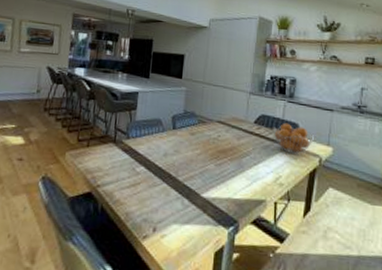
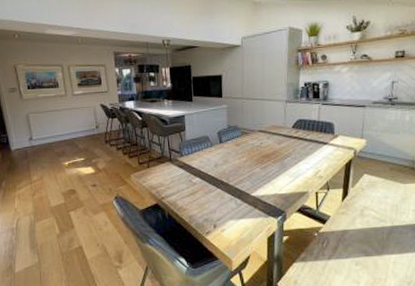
fruit basket: present [273,122,314,155] -> none [310,123,348,151]

